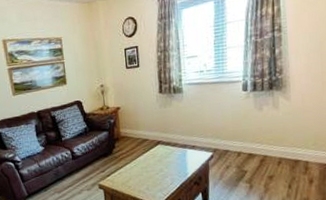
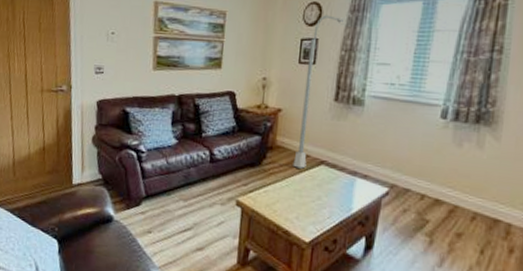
floor lamp: none [132,25,157,151] -> present [293,15,347,169]

